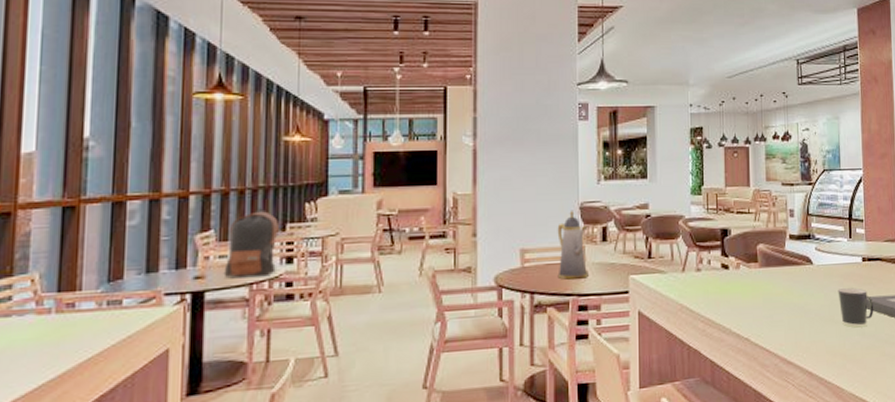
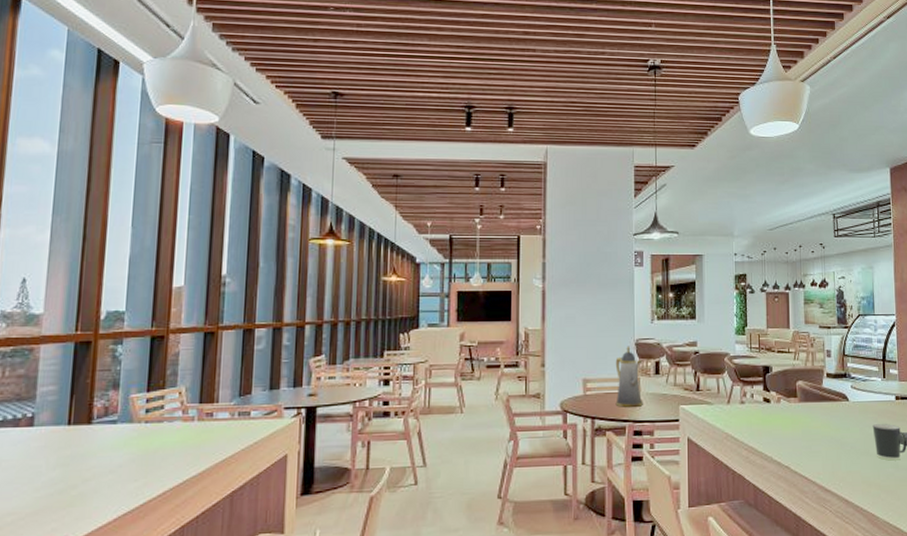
backpack: present [223,208,280,278] -> none [332,337,379,397]

